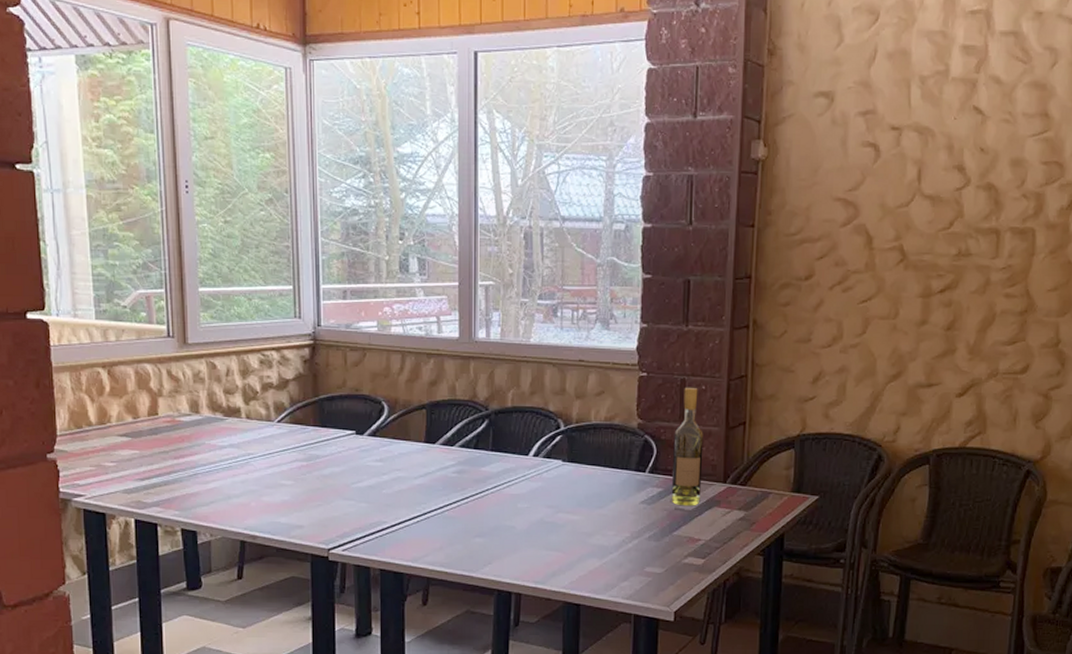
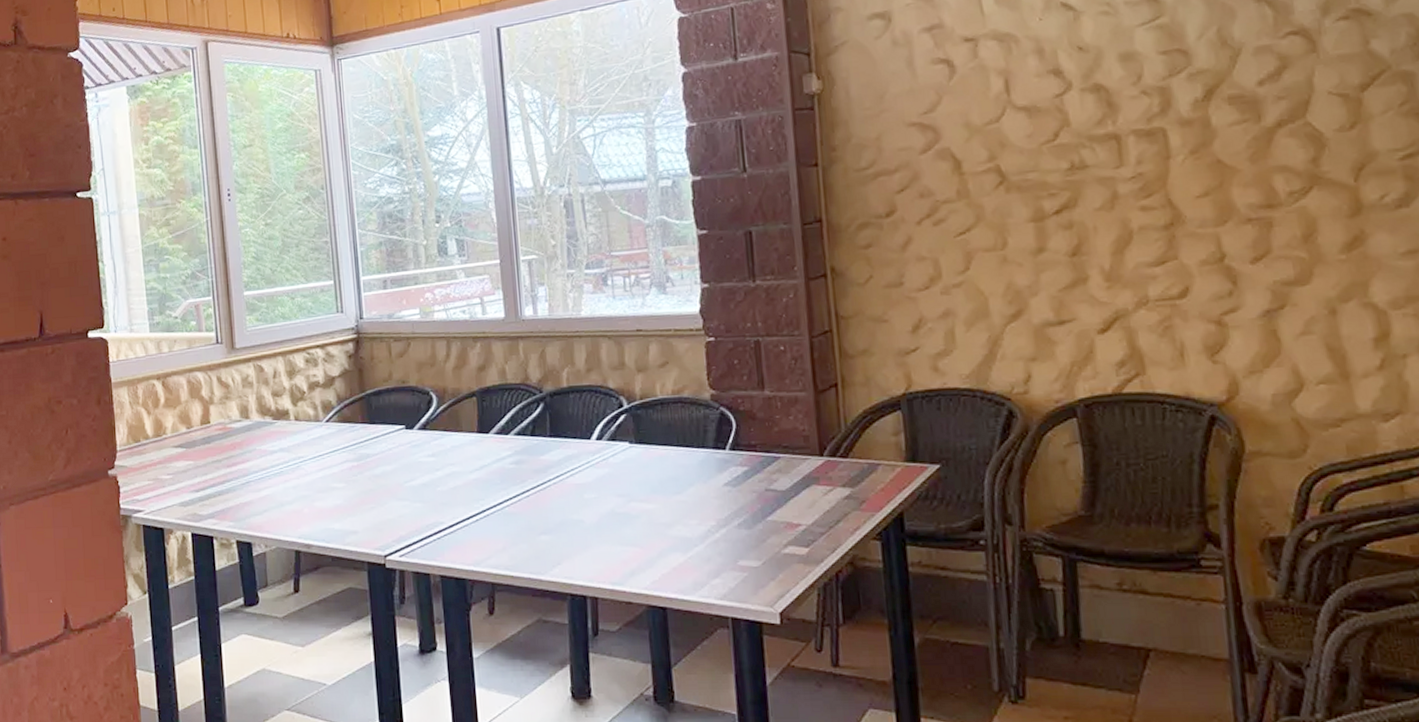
bottle: present [671,387,704,506] -> none [753,348,795,486]

